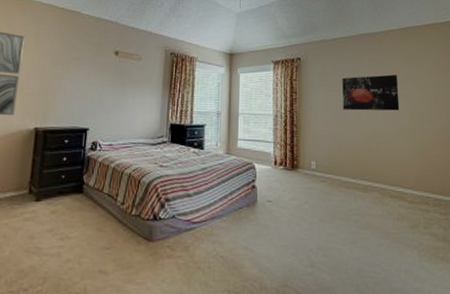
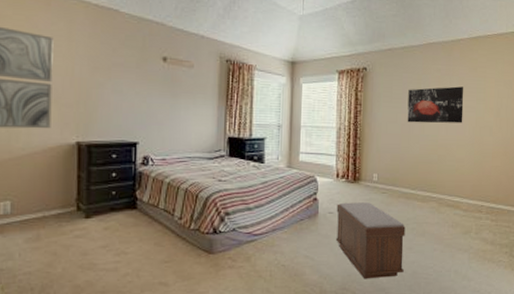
bench: none [275,190,349,276] -> present [335,202,405,279]

